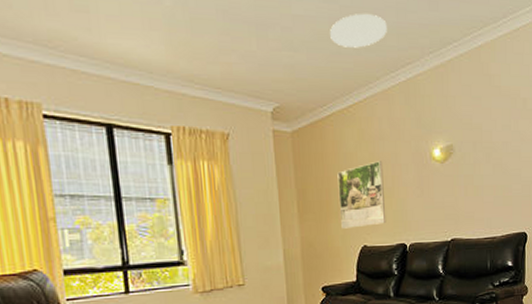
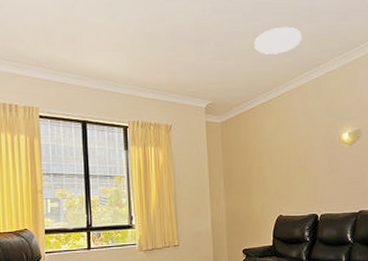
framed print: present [337,161,386,229] -> none [258,144,300,201]

